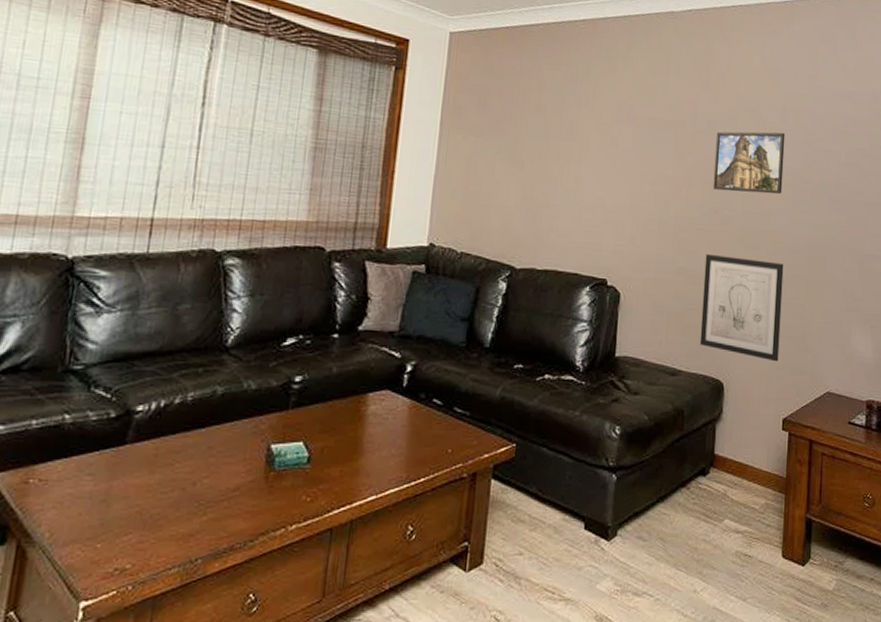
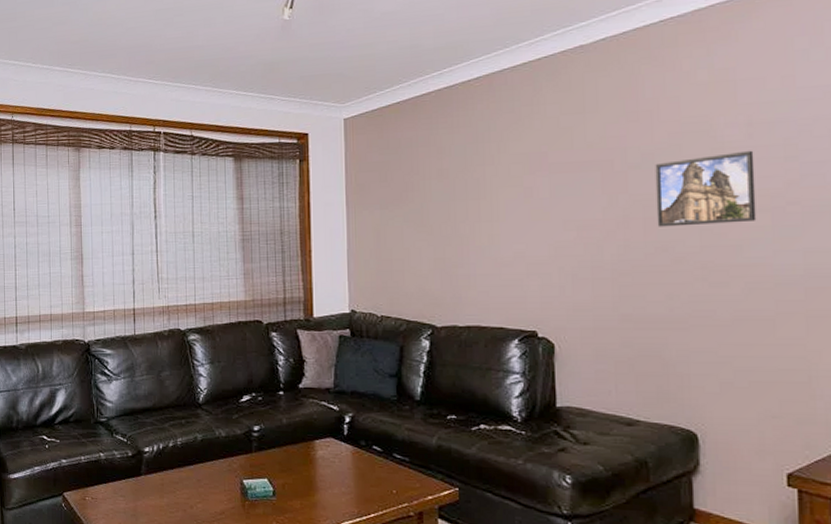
wall art: present [699,253,784,362] -> none [656,296,773,411]

